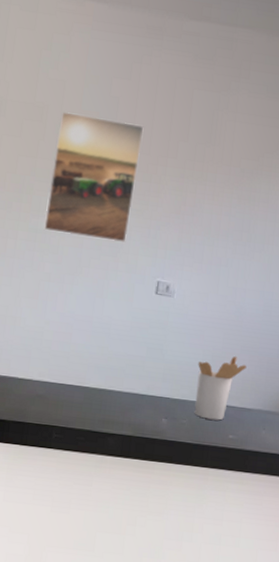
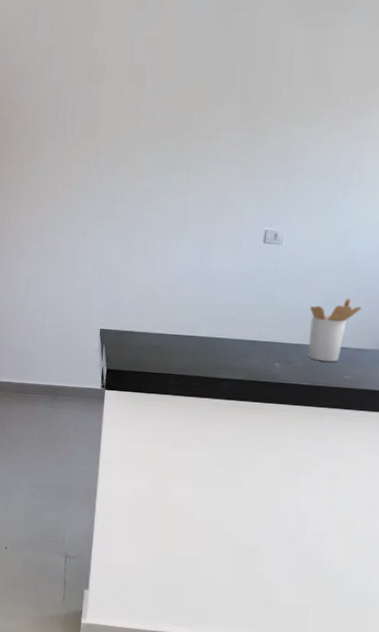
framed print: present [44,110,144,242] -> none [149,69,244,195]

